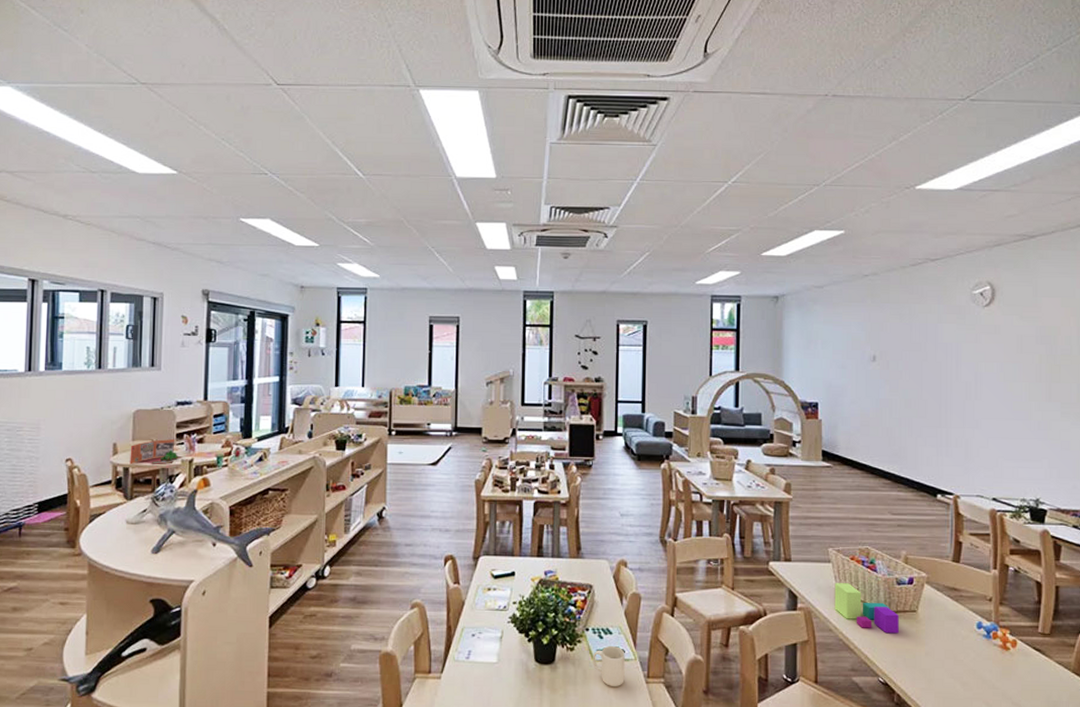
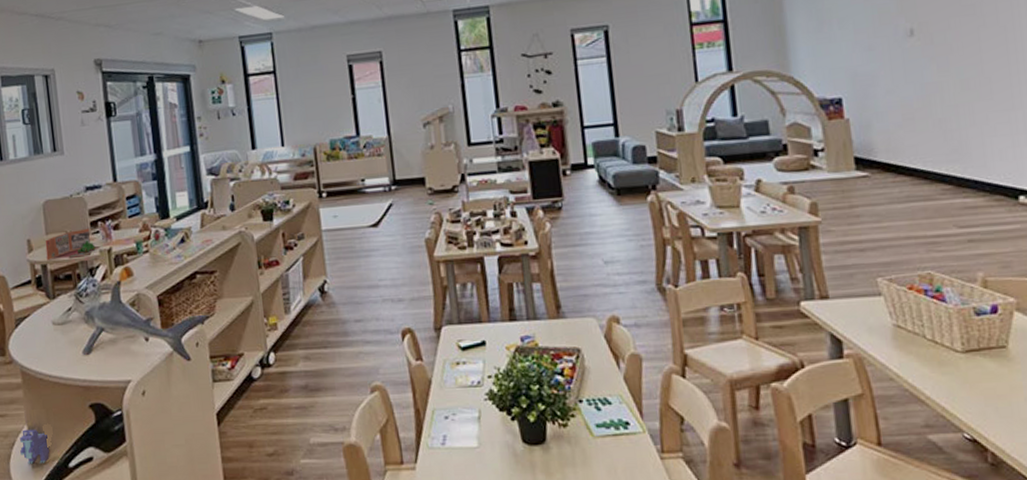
toy animal: none [76,618,106,651] -> present [20,429,50,464]
cup: present [593,645,625,688] -> none [591,417,634,467]
toy blocks: present [834,583,899,634] -> none [890,319,985,378]

